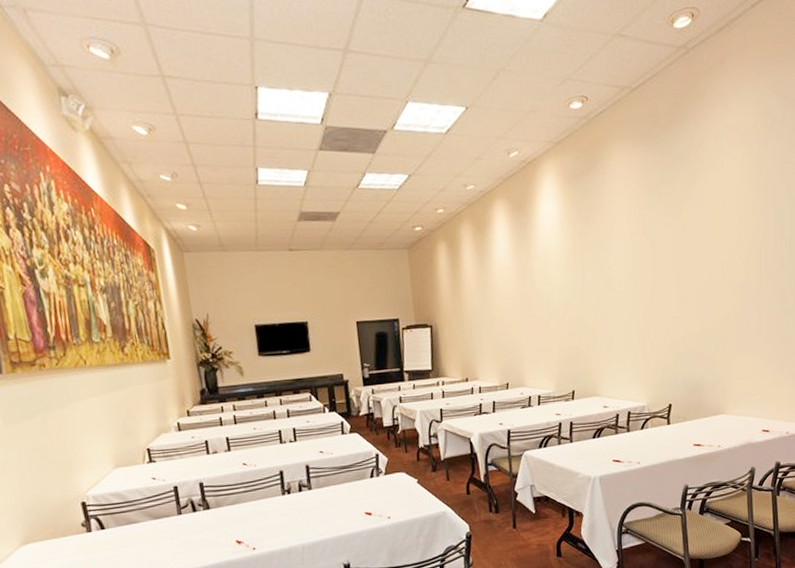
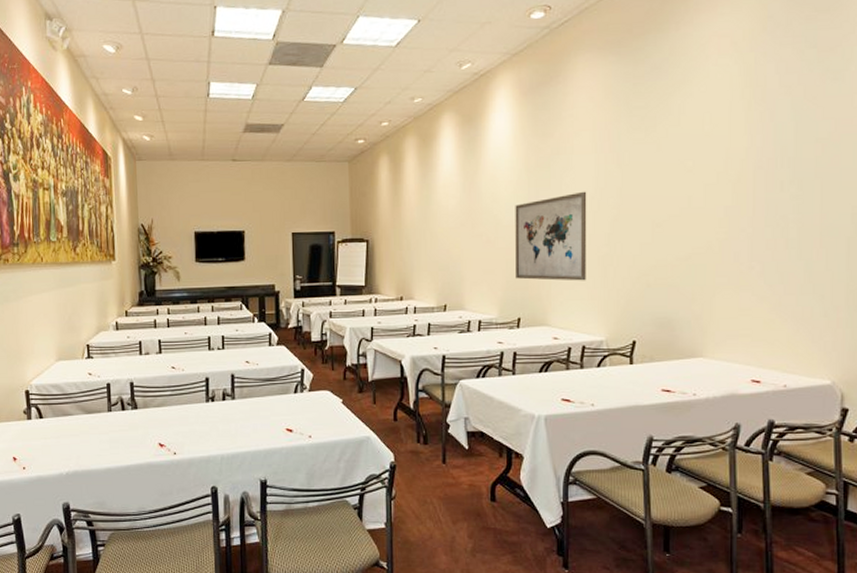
wall art: none [565,272,629,355] -> present [515,191,587,281]

